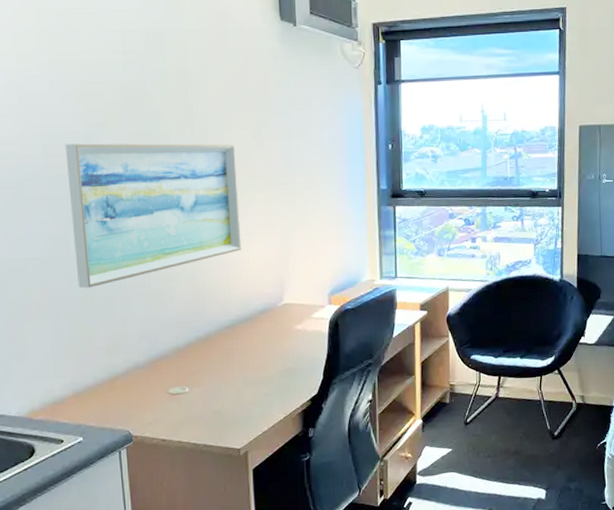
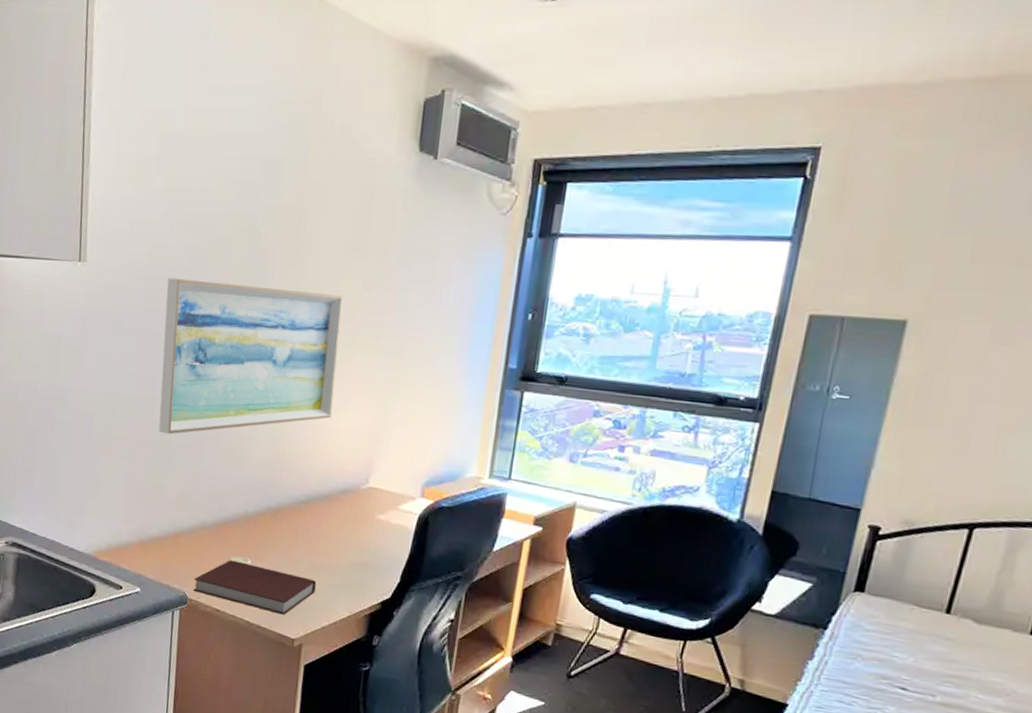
notebook: none [135,391,253,430] -> present [193,560,317,615]

